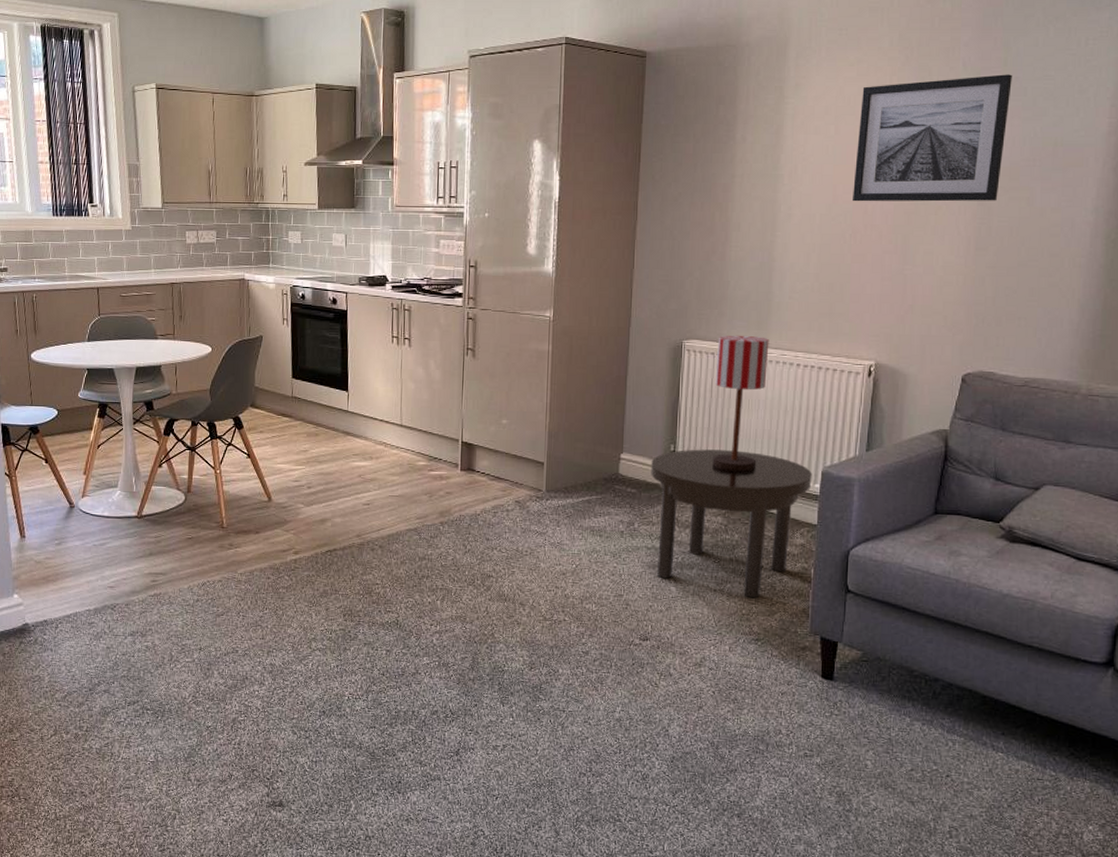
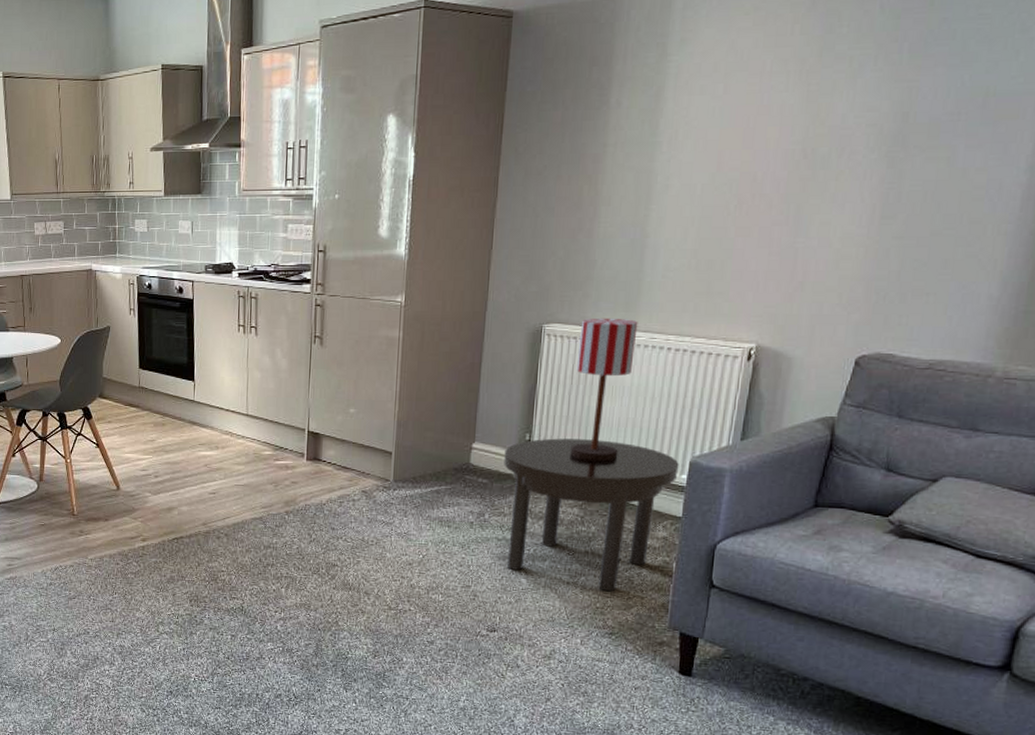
wall art: present [853,74,1012,202] -> none [740,15,939,169]

